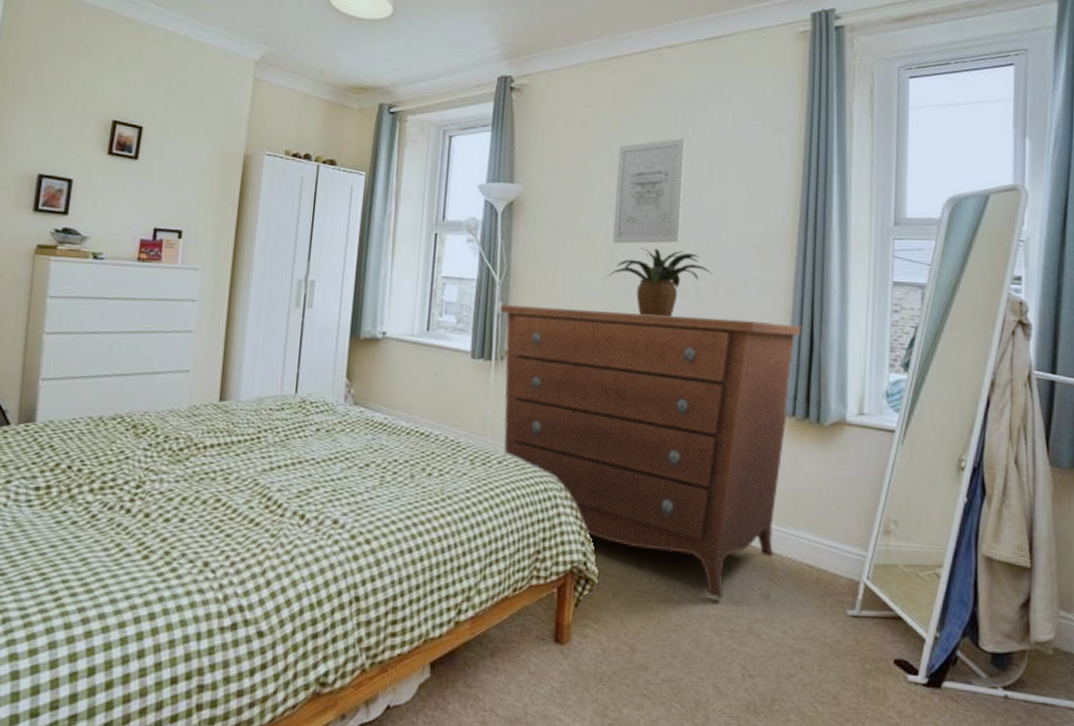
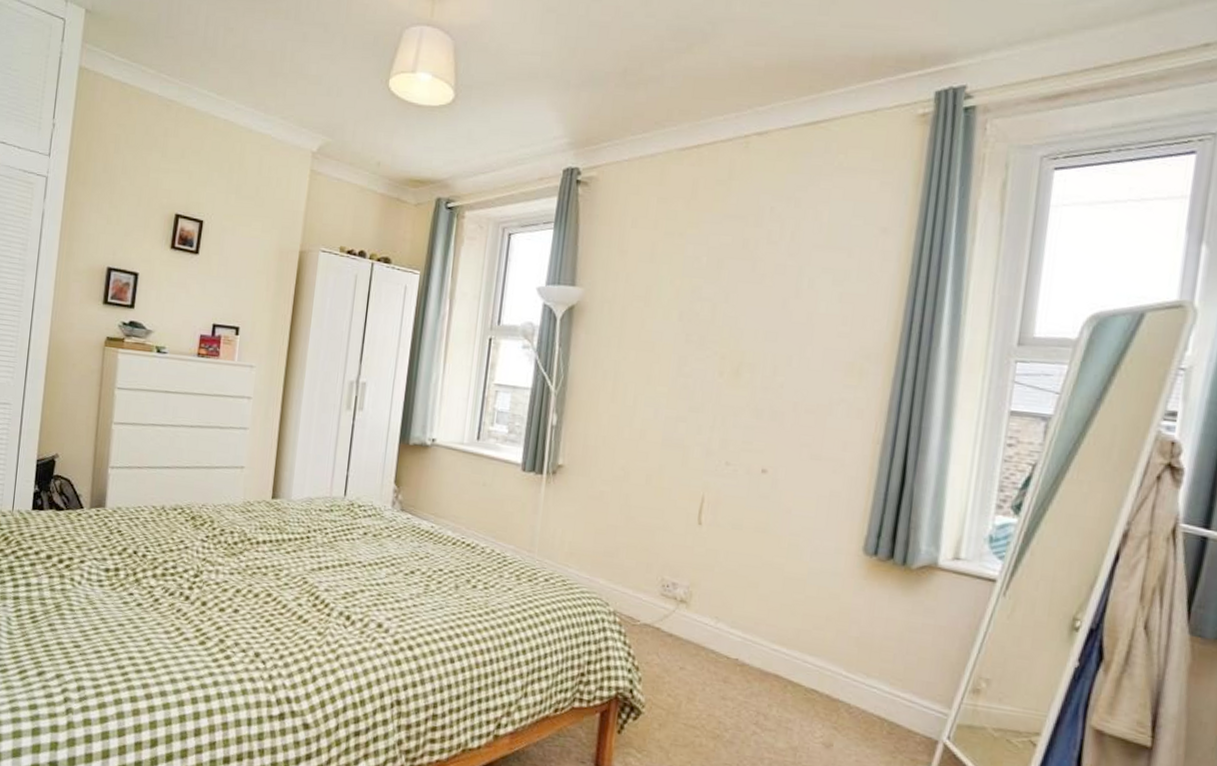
dresser: present [500,303,802,600] -> none [551,415,894,743]
potted plant: present [605,248,713,317] -> none [670,361,793,439]
wall art: present [613,138,686,244] -> none [680,238,772,357]

